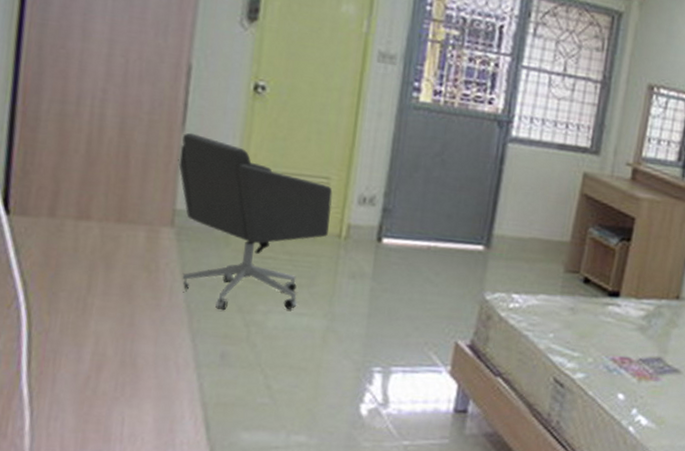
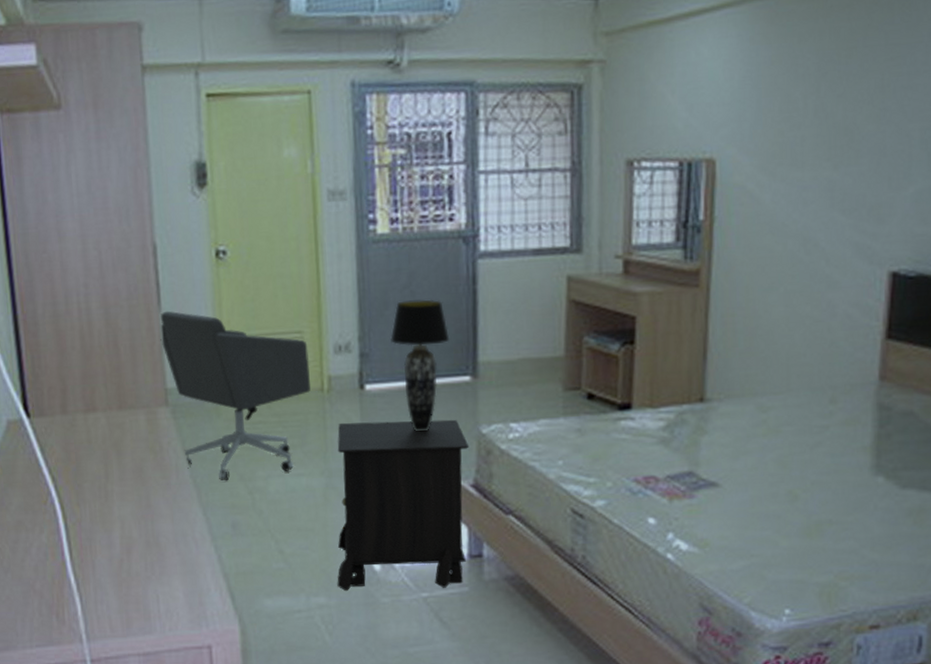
nightstand: none [320,270,472,438] -> present [337,419,470,592]
table lamp: none [415,167,471,290] -> present [390,299,450,432]

